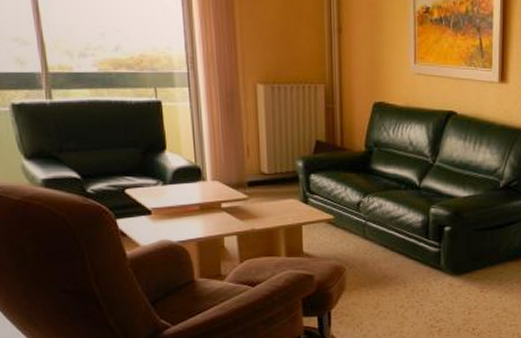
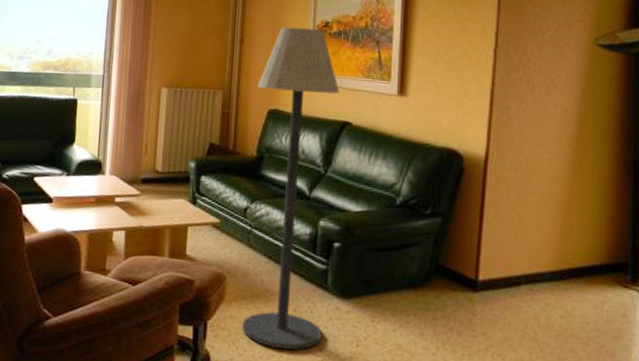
floor lamp: none [360,13,443,326] -> present [242,27,340,350]

